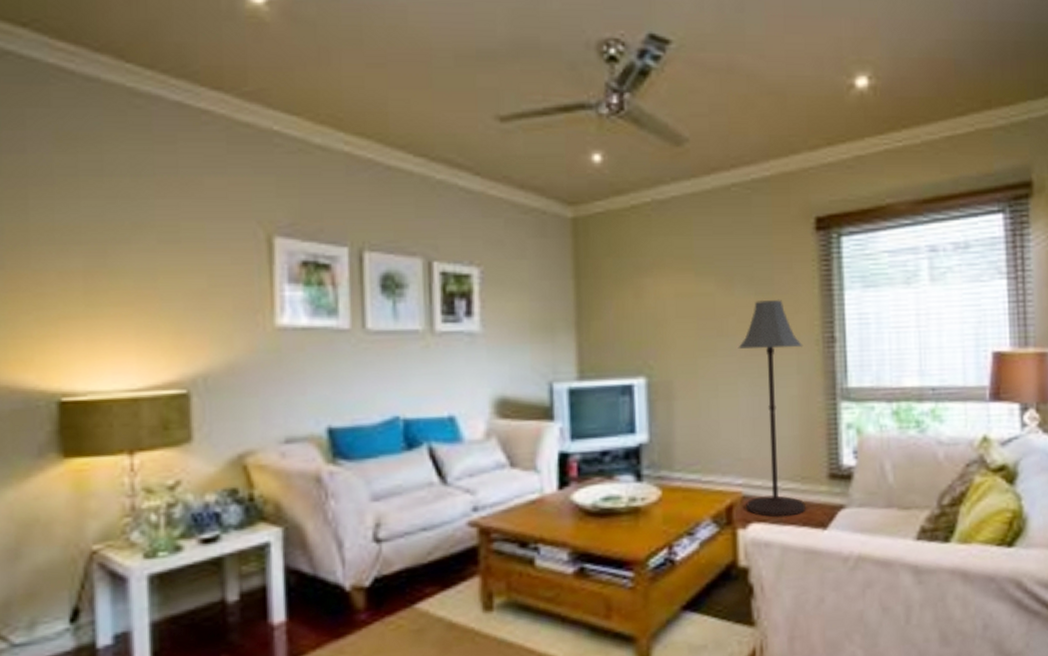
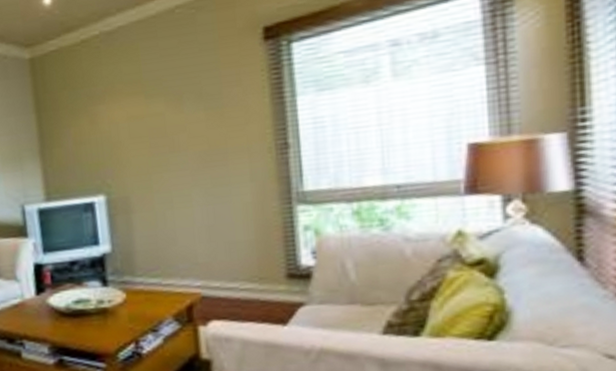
floor lamp: present [738,299,806,518] -> none [190,111,264,315]

